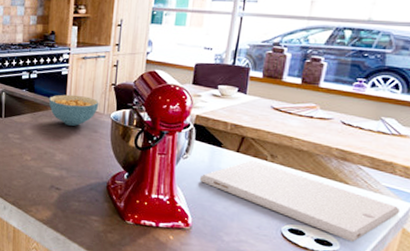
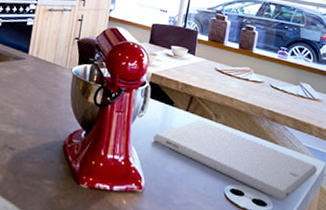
cereal bowl: present [49,94,99,126] -> none [11,45,62,79]

